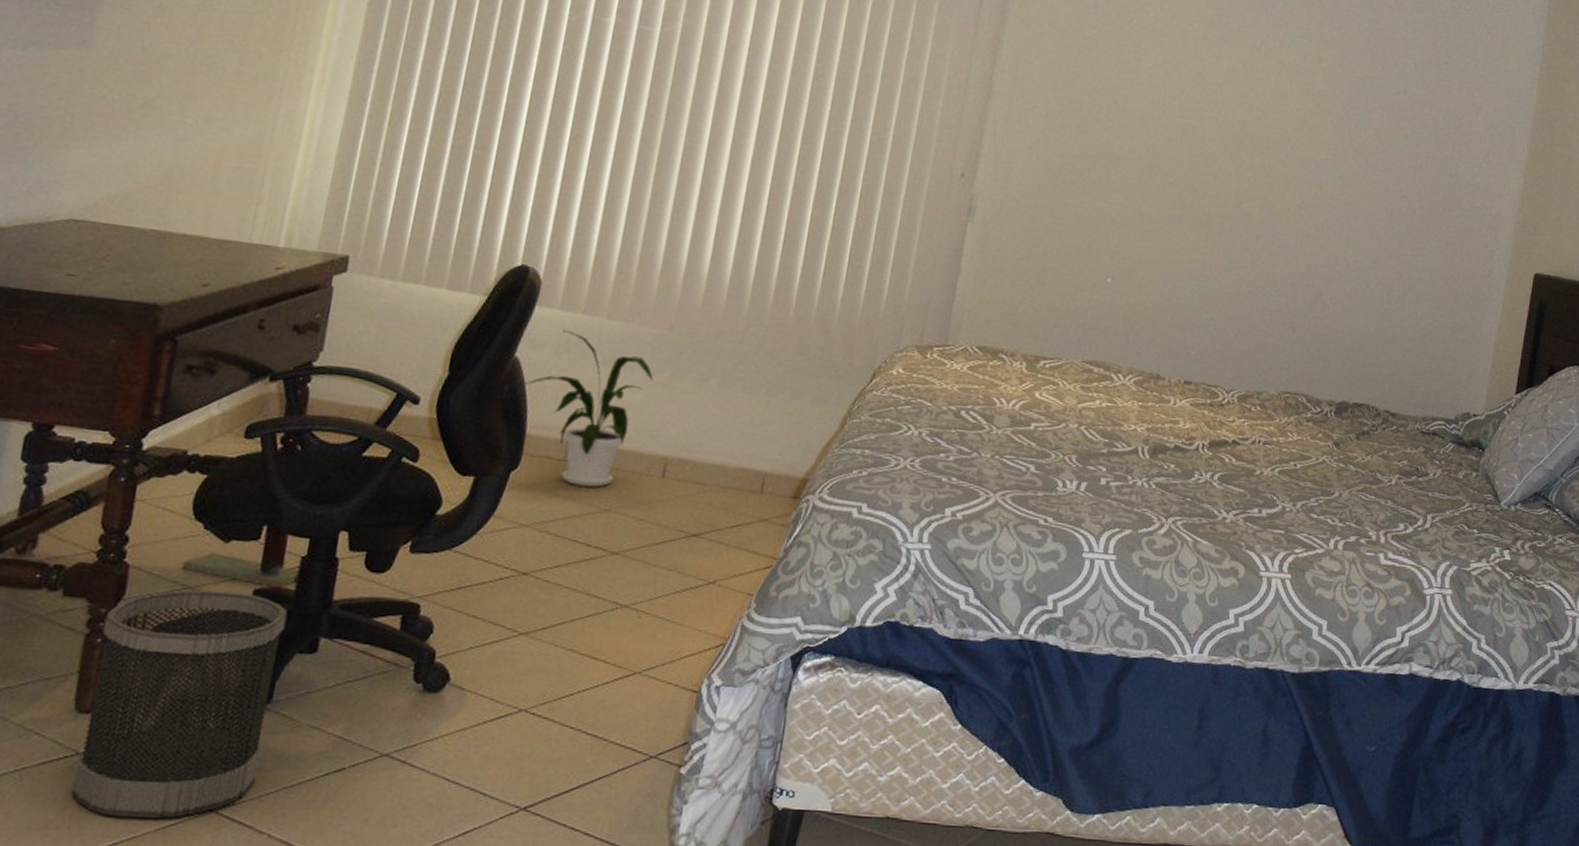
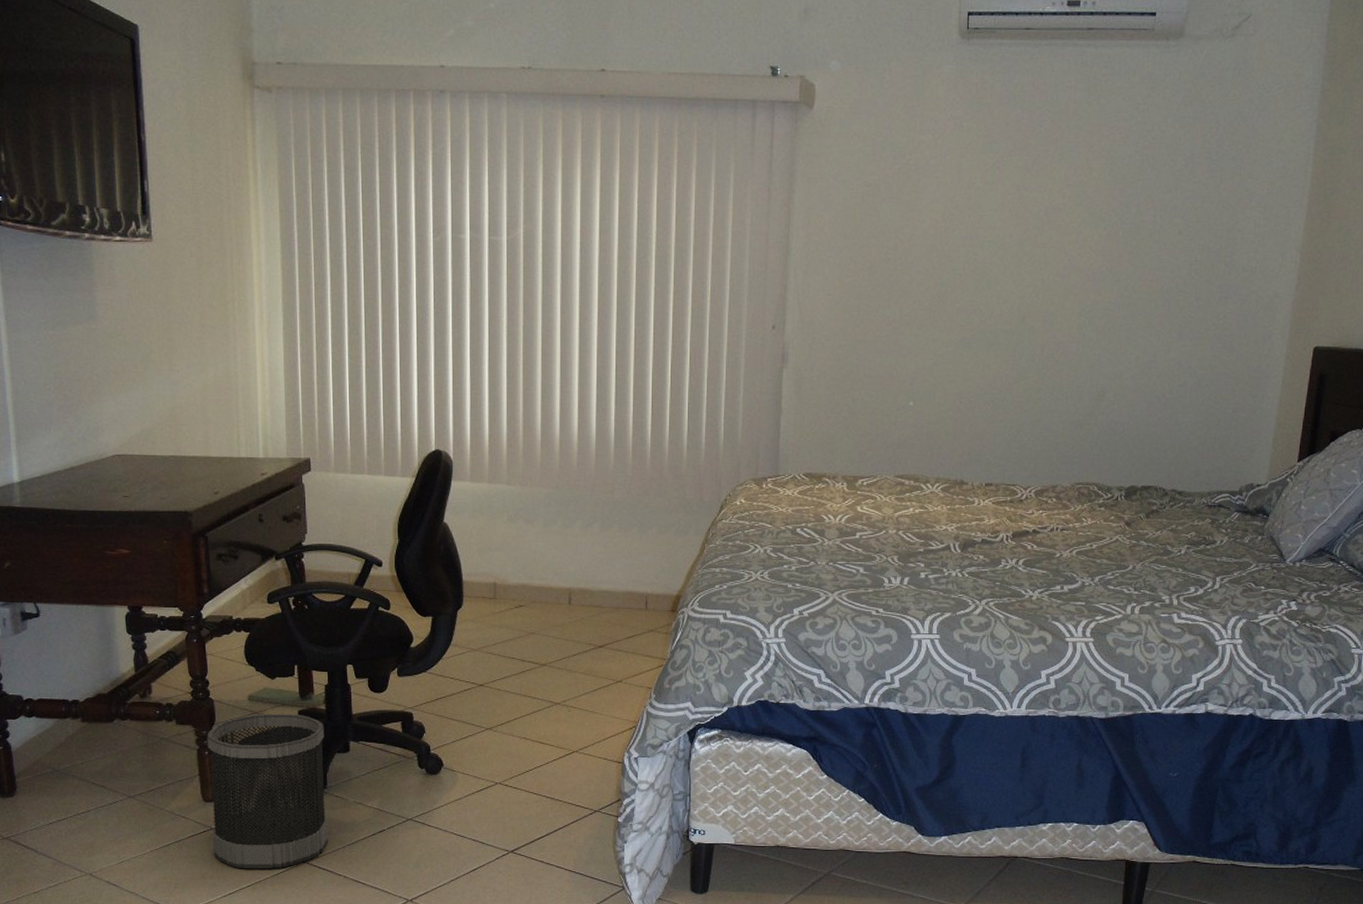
house plant: present [524,329,654,487] -> none [455,497,550,617]

